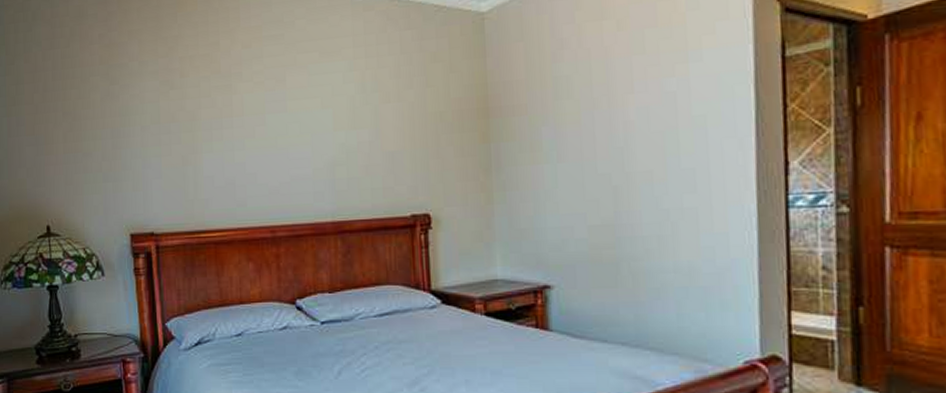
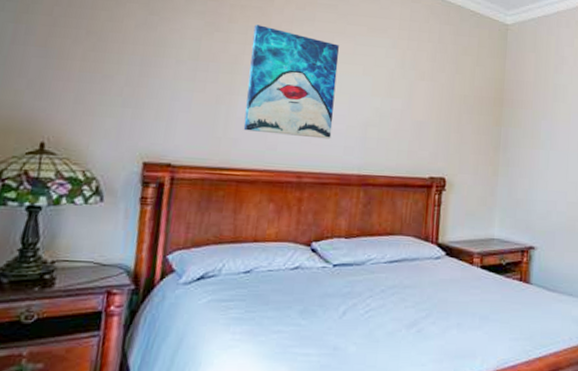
wall art: none [205,73,299,189] -> present [243,25,339,139]

